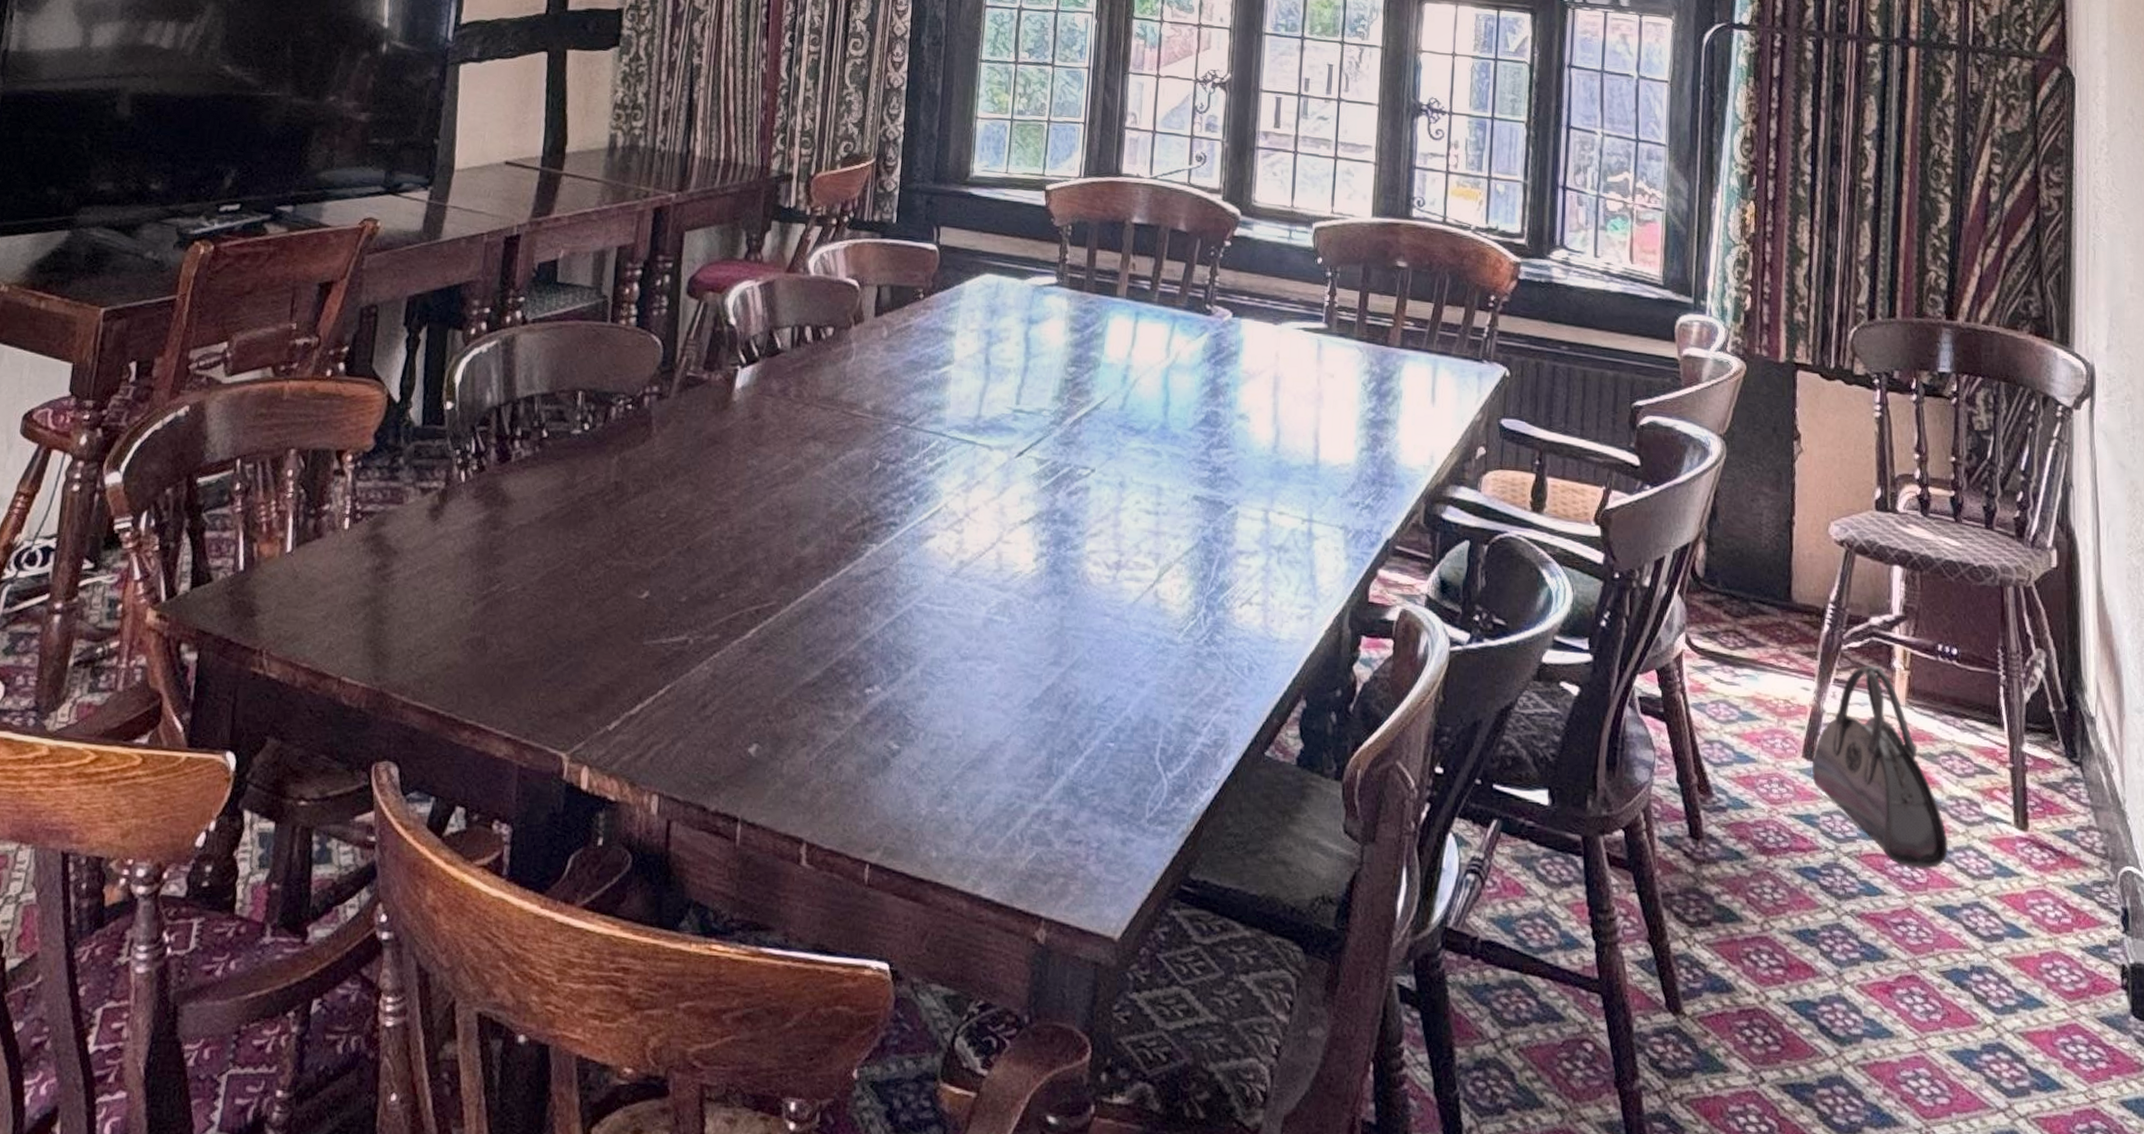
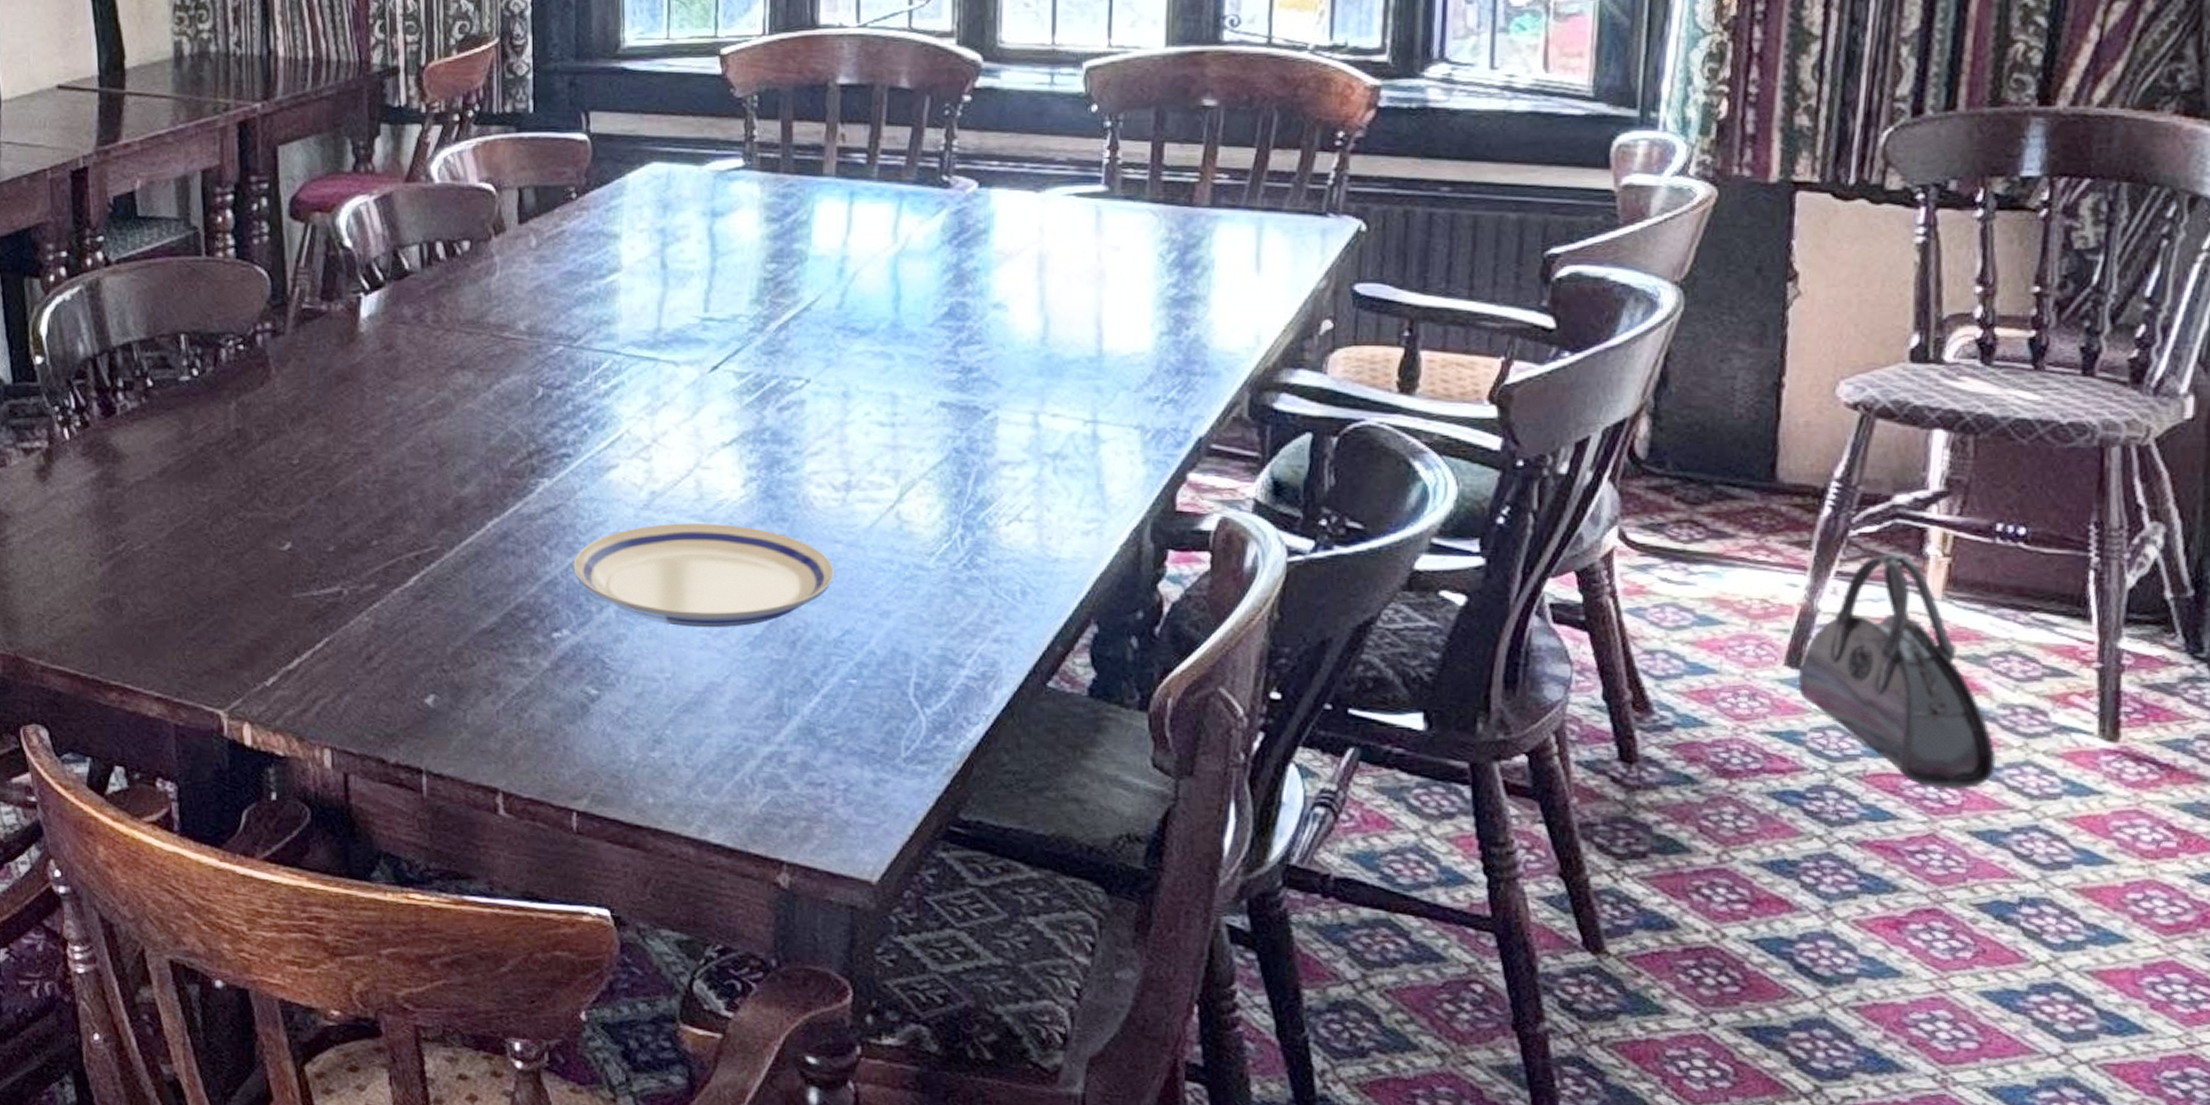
plate: none [889,591,1103,690] -> present [573,523,834,628]

